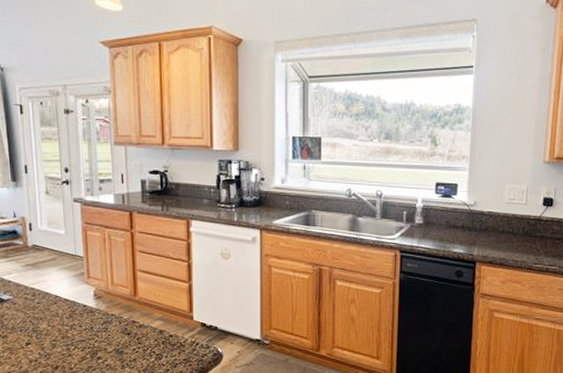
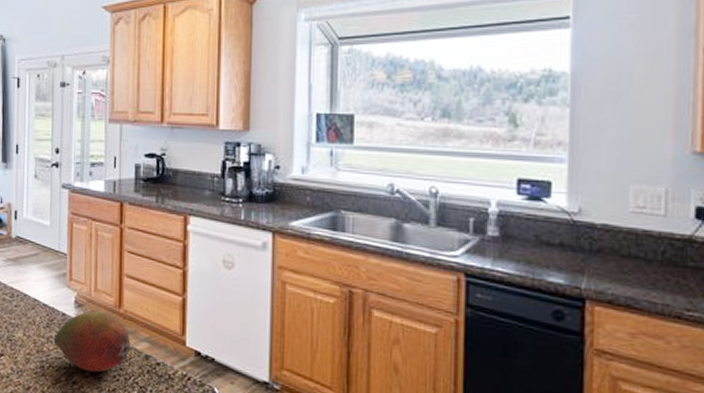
fruit: none [77,301,147,348] -> present [53,311,131,373]

